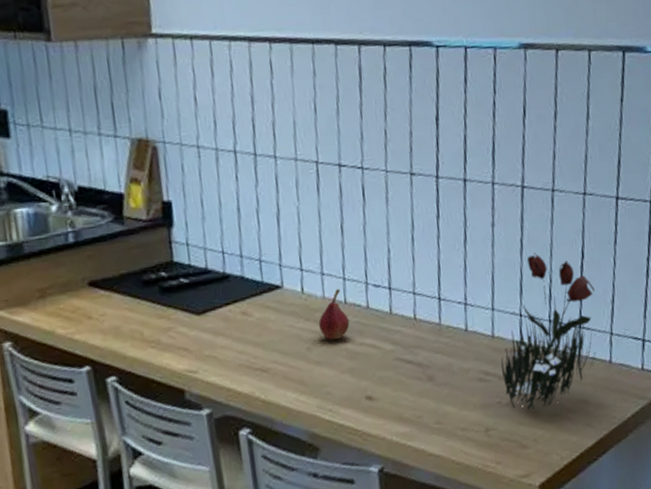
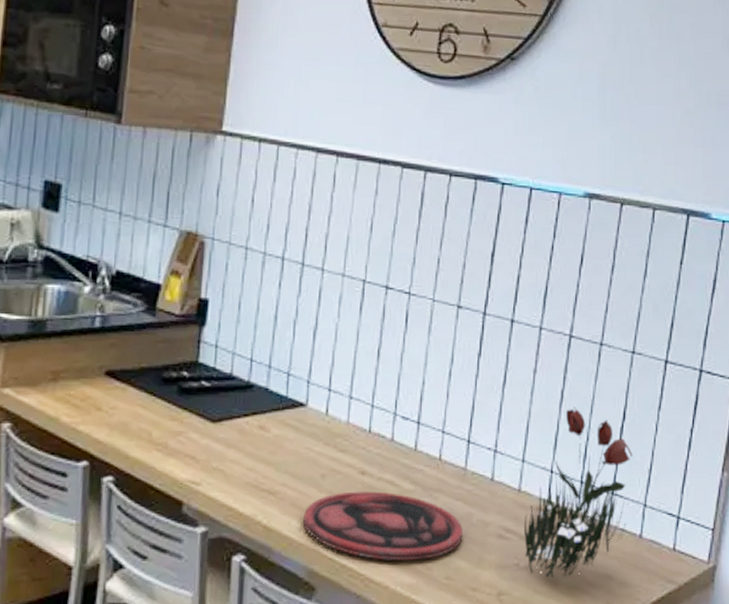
plate: none [297,355,446,416] -> present [303,491,463,561]
fruit: present [319,288,350,341] -> none [338,415,371,471]

